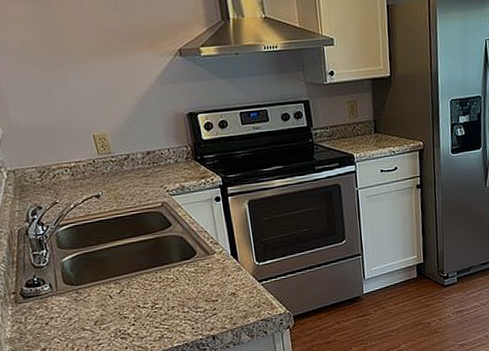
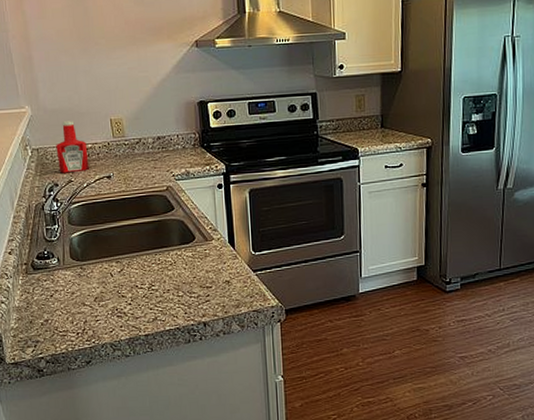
ketchup bottle: none [34,139,75,195] -> present [56,121,89,173]

